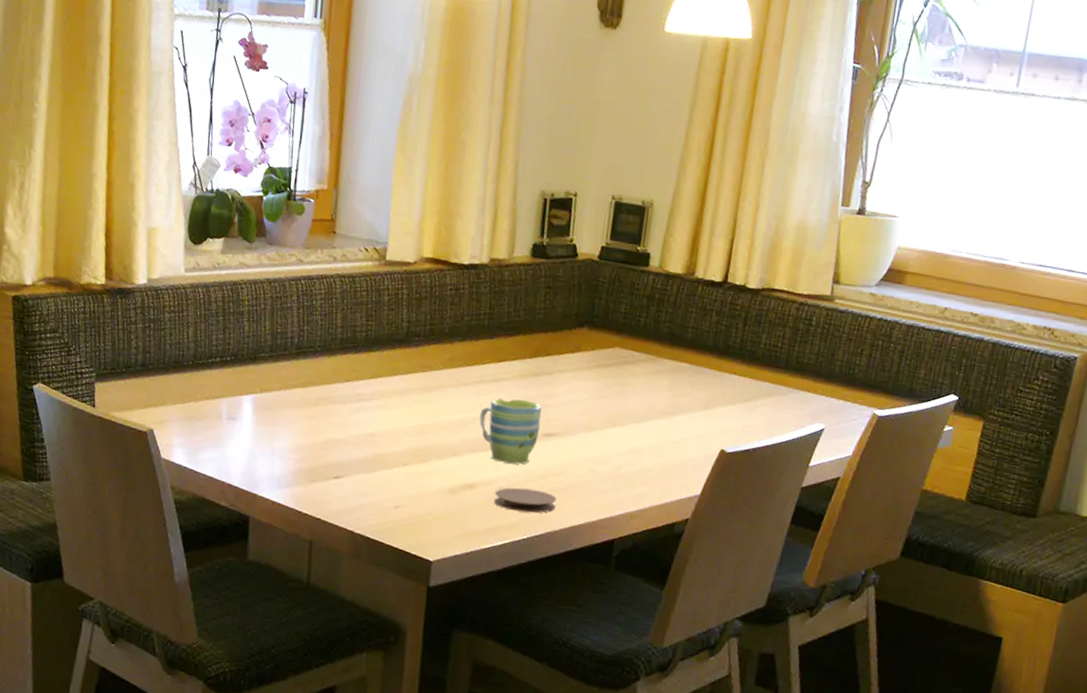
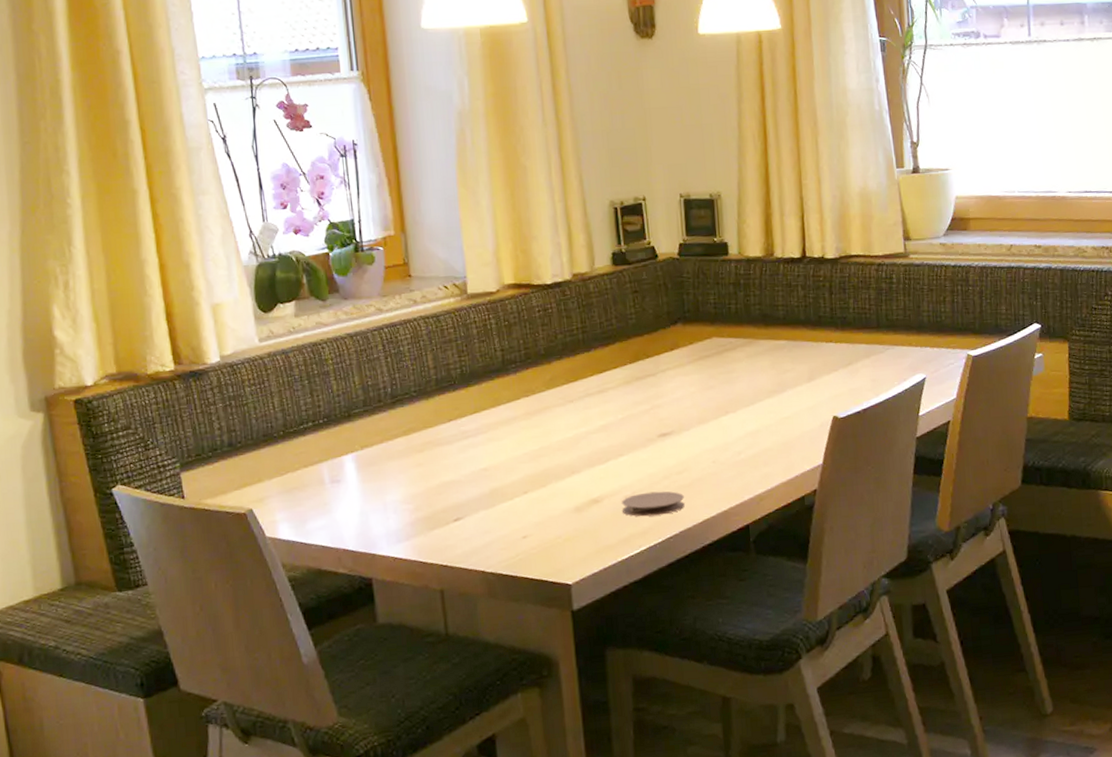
mug: present [479,398,543,465] -> none [591,405,654,471]

